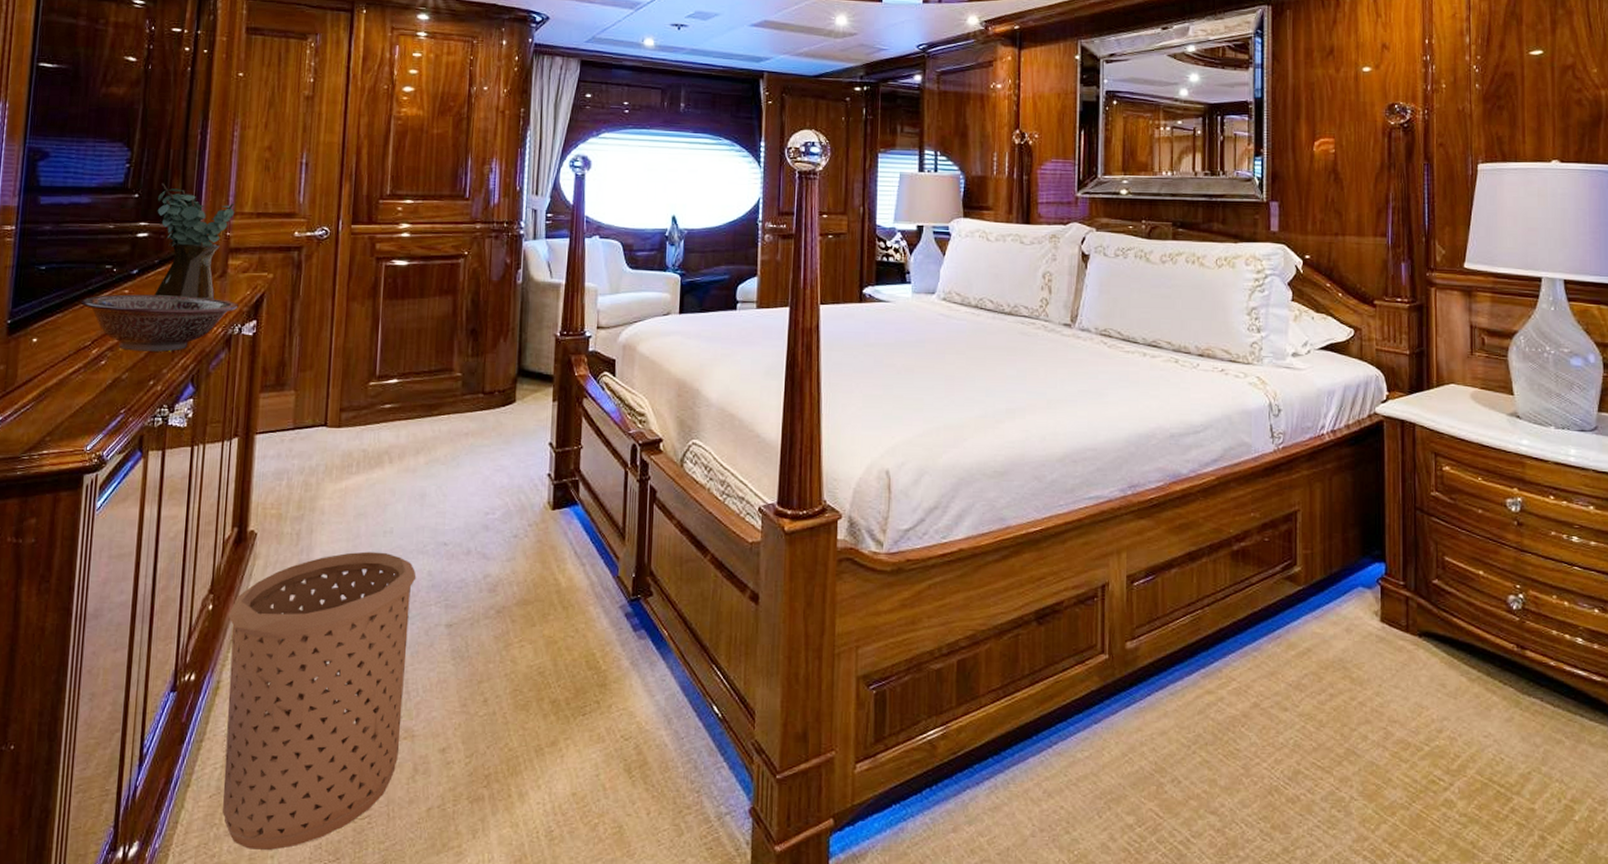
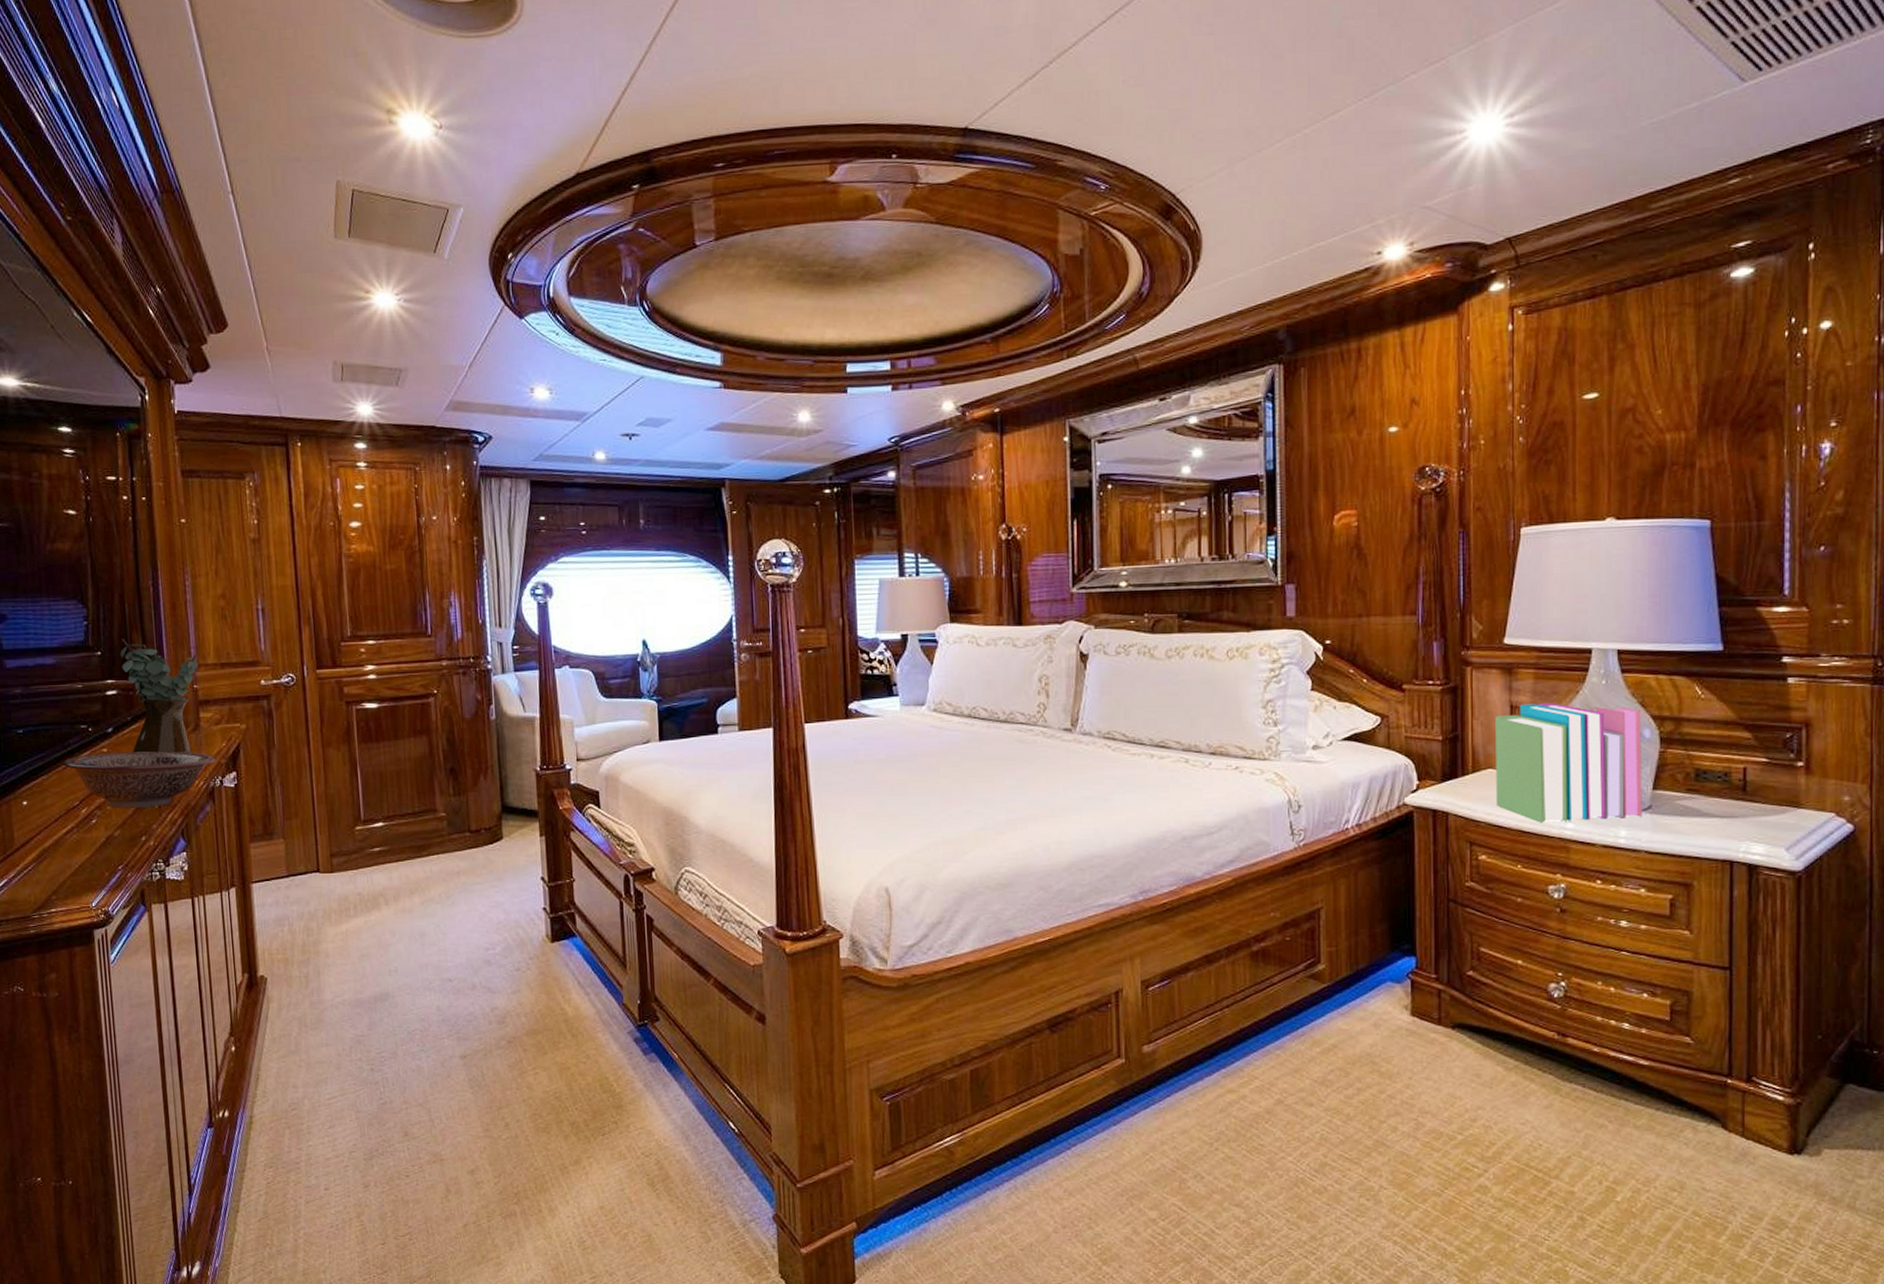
laundry basket: present [222,551,417,850] -> none [250,990,430,1266]
books: none [1457,325,1589,438] -> present [1495,703,1642,823]

